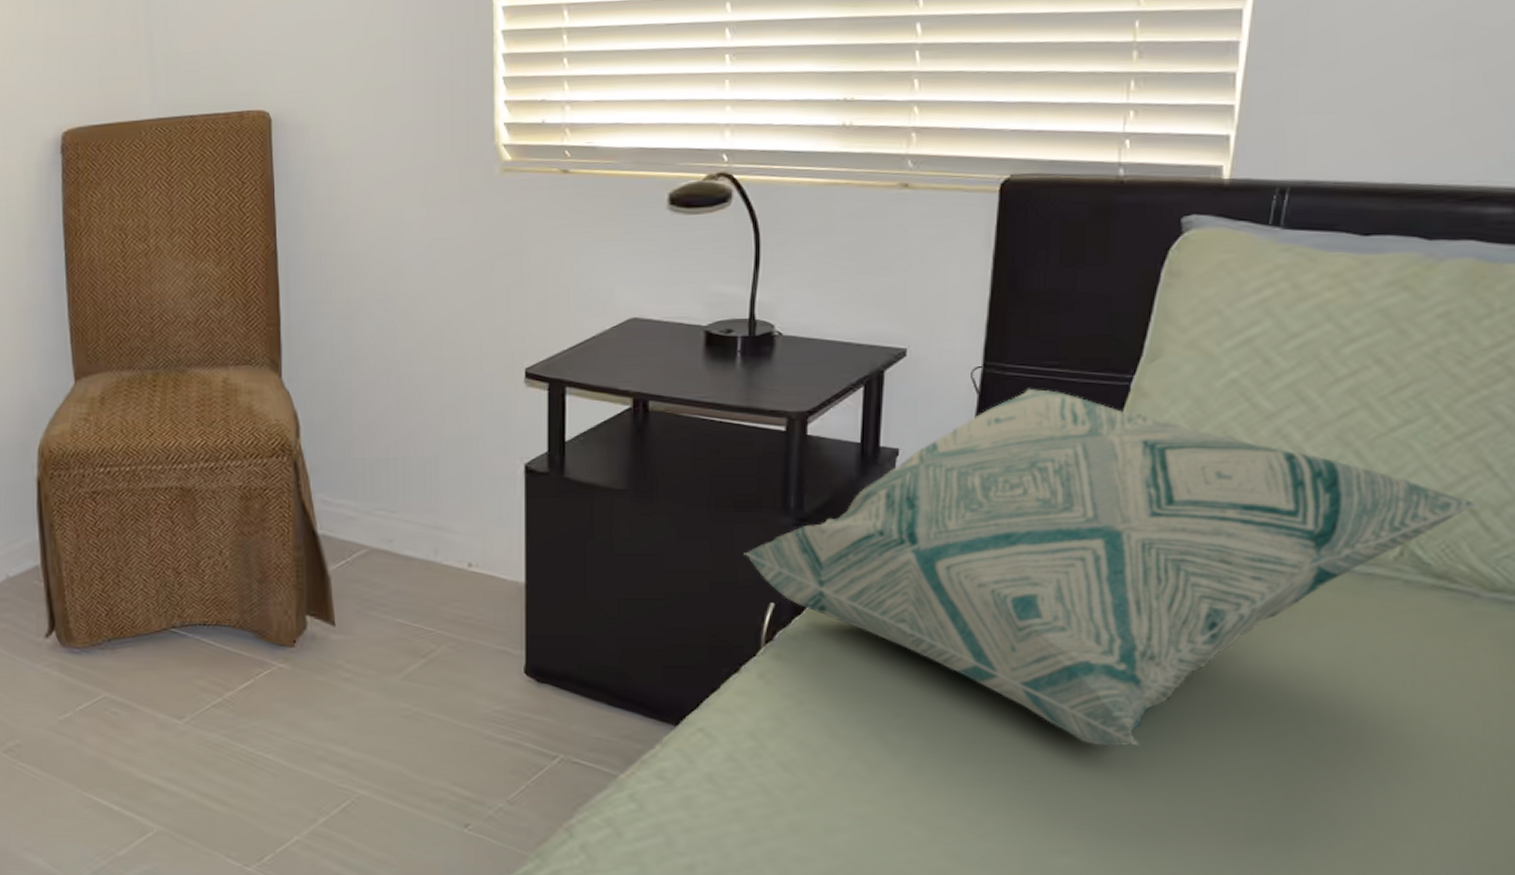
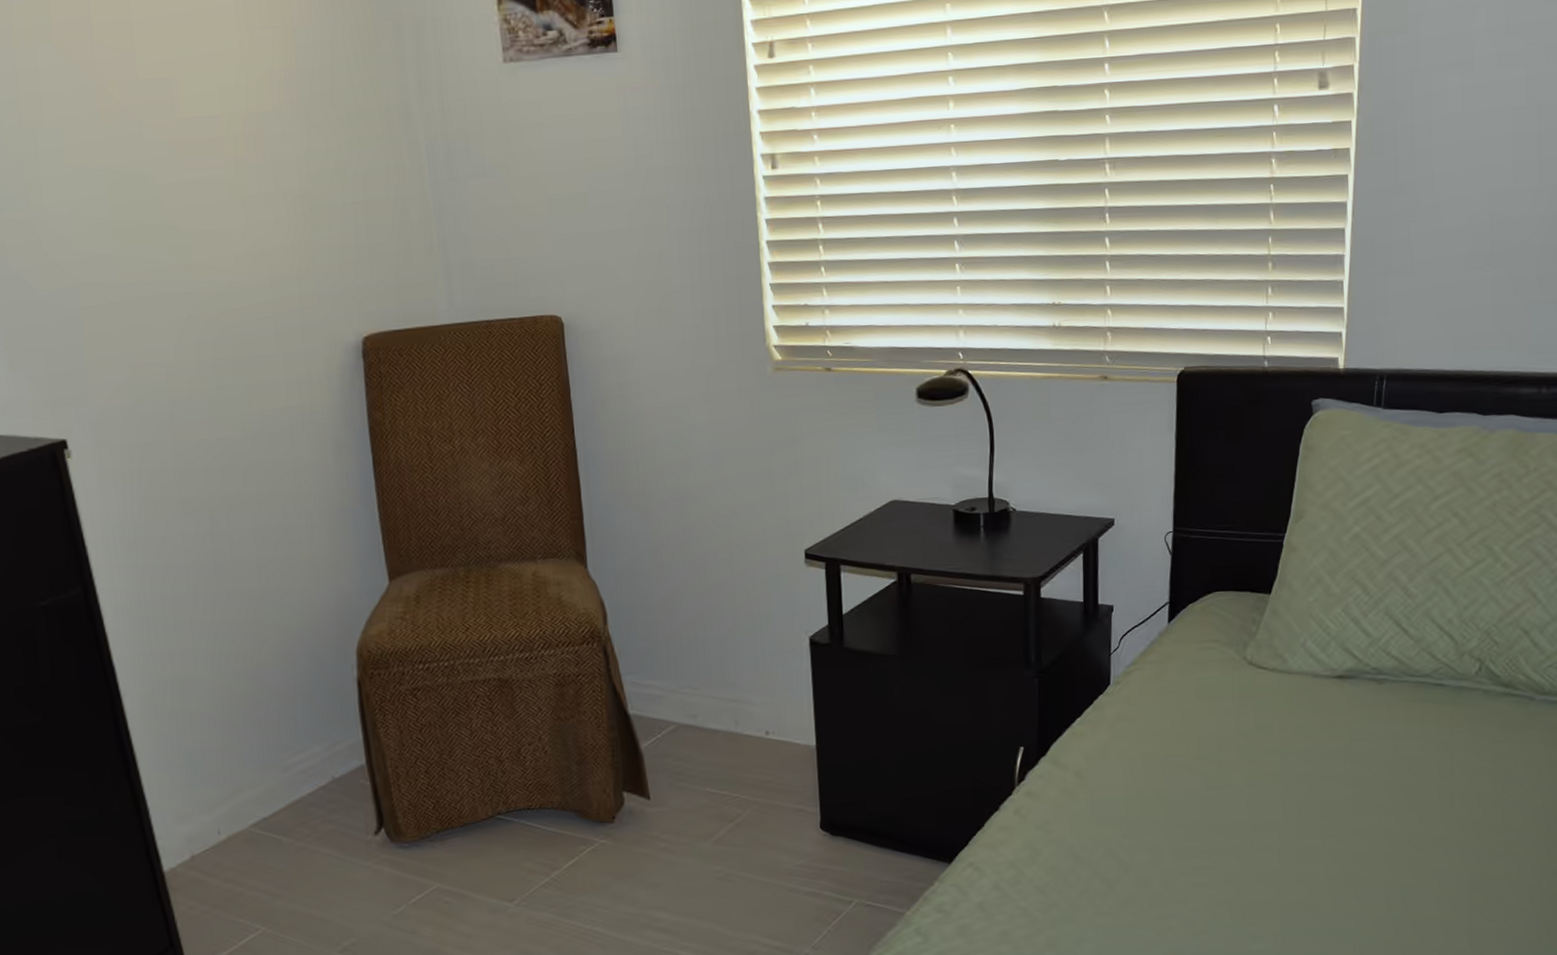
decorative pillow: present [743,388,1481,748] -> none [996,548,1531,848]

